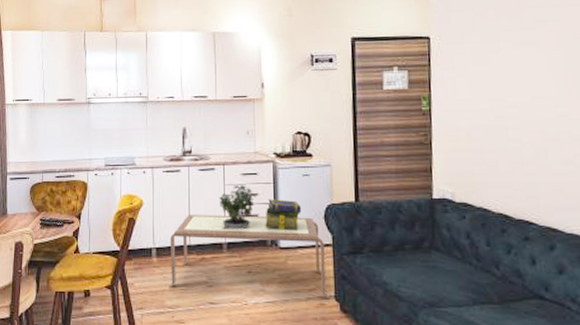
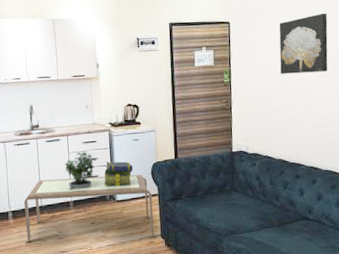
wall art: none [497,26,570,103] -> present [279,13,328,74]

